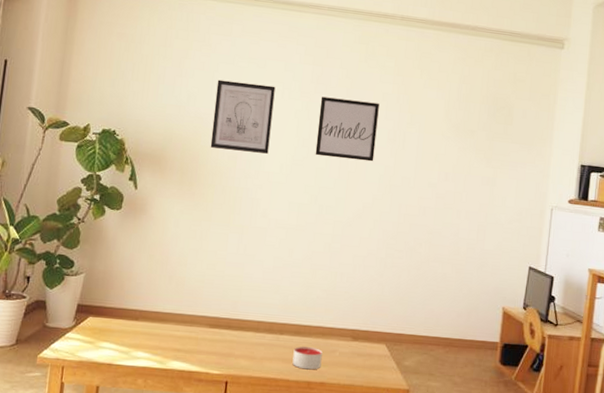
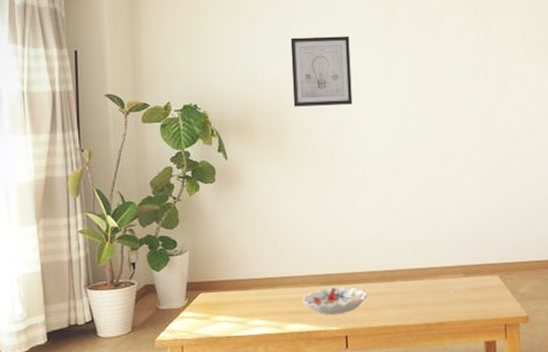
decorative bowl: none [188,330,254,359] -> present [302,286,368,315]
candle: present [292,346,323,370] -> none [408,289,438,312]
wall art: present [315,96,379,162] -> none [396,37,459,99]

